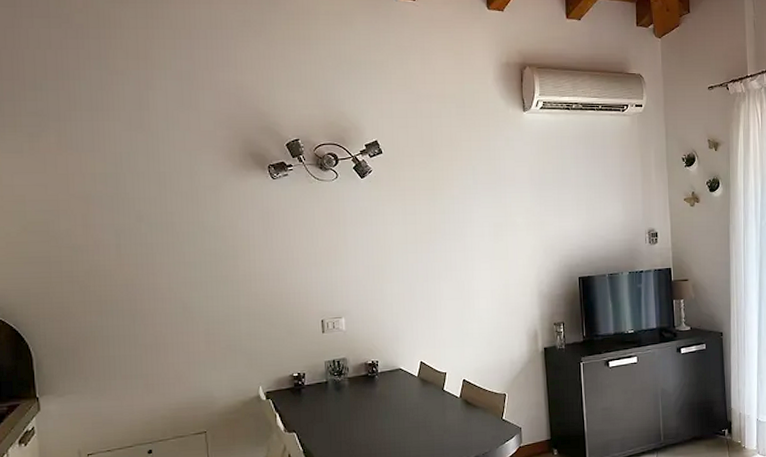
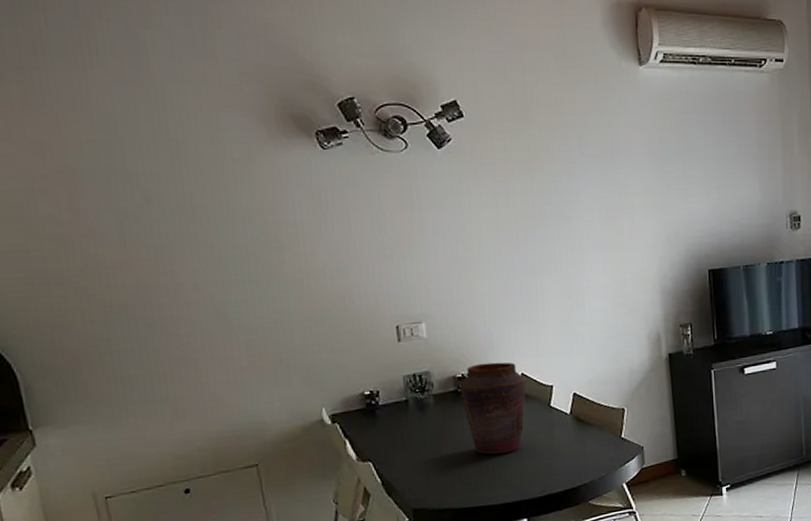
vase: none [370,351,424,430] -> present [459,362,526,455]

